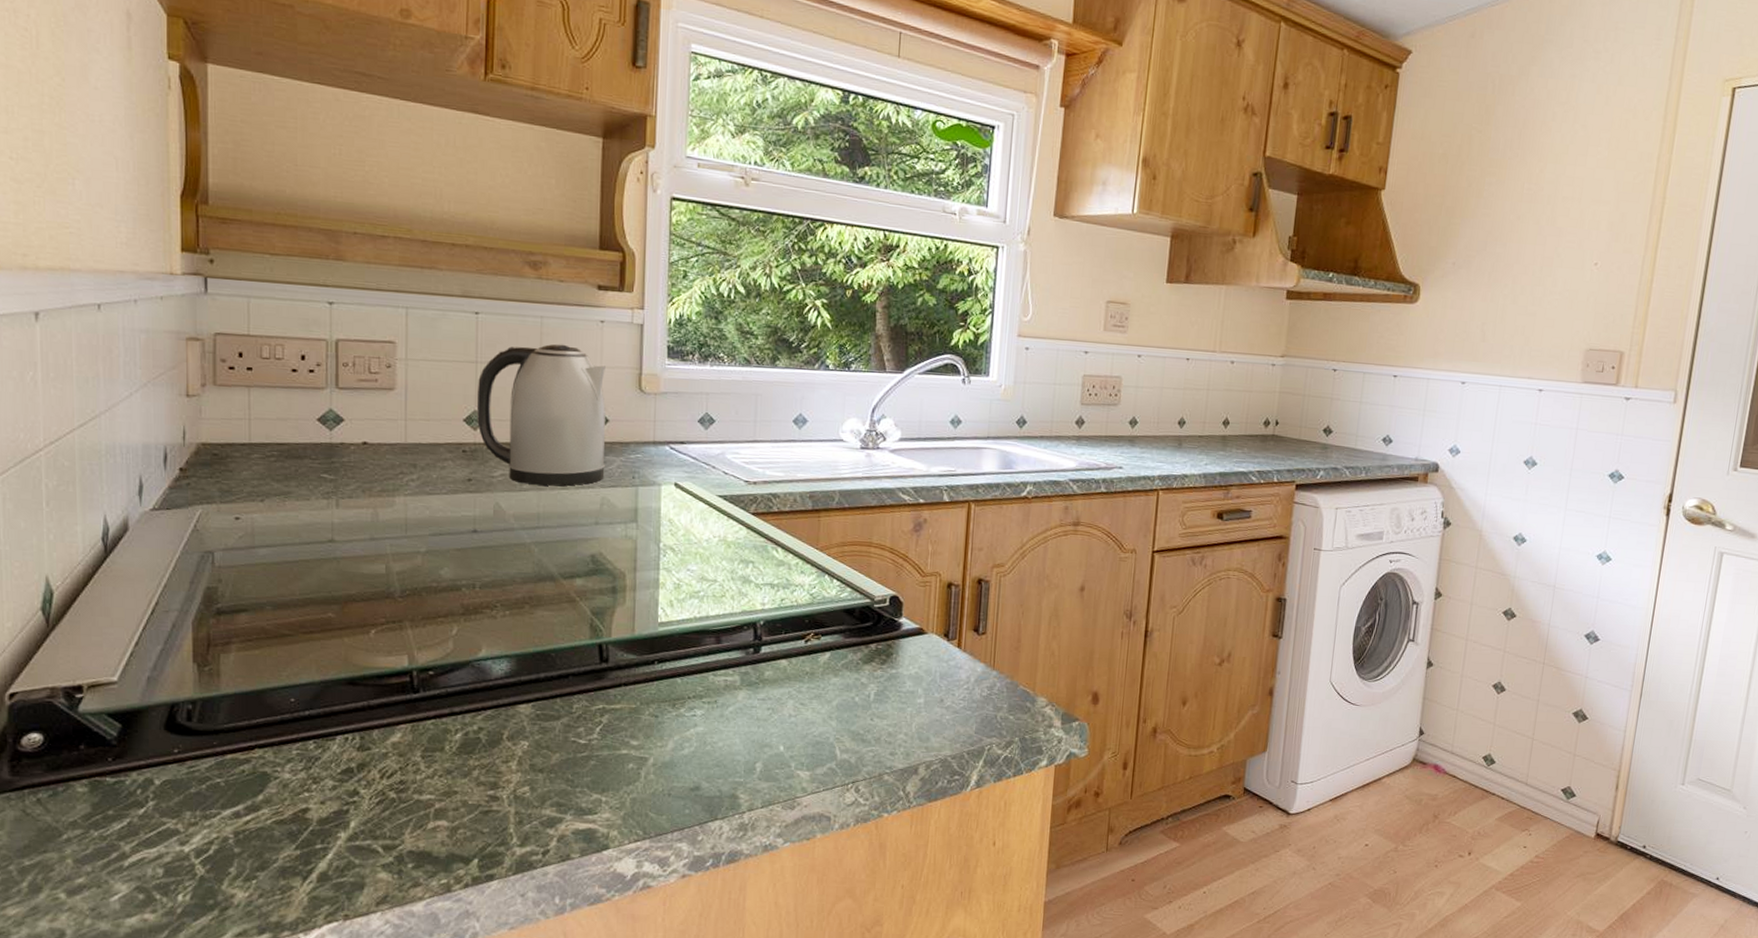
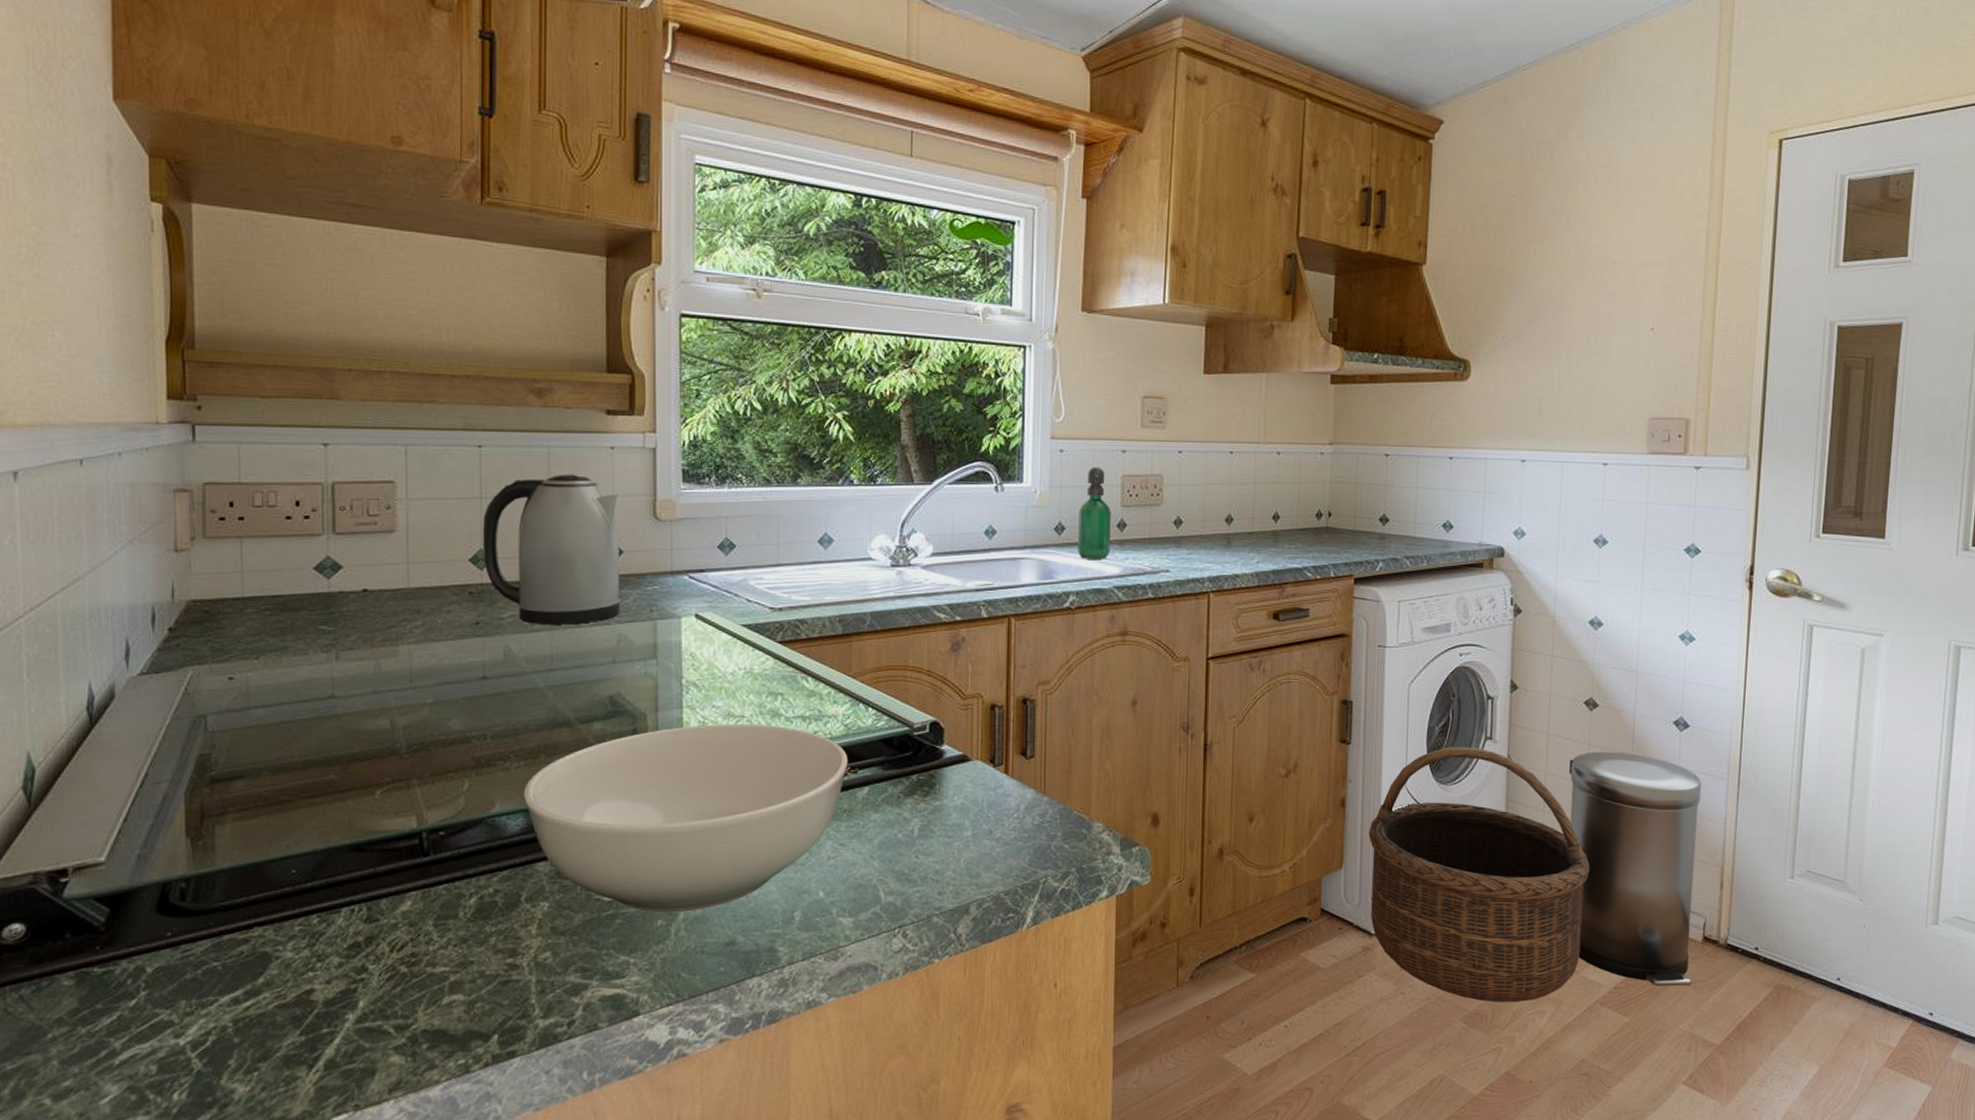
bowl: none [508,586,812,758] -> present [523,723,848,913]
soap dispenser: none [1037,365,1071,453] -> present [1078,467,1111,559]
basket: none [1289,646,1496,883] -> present [1368,747,1590,1002]
pedal bin: none [1479,658,1607,877] -> present [1569,751,1702,986]

